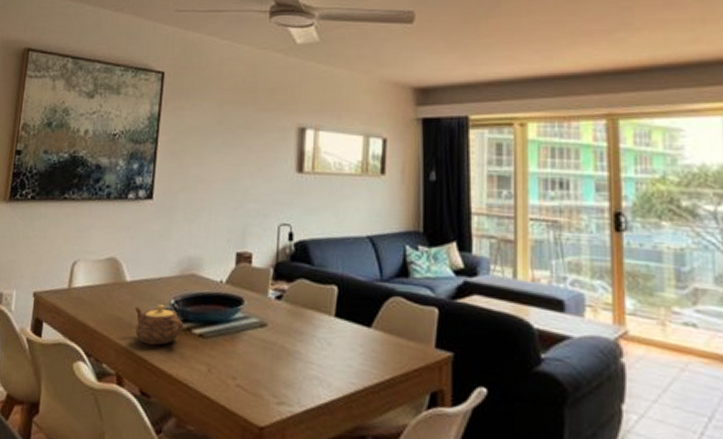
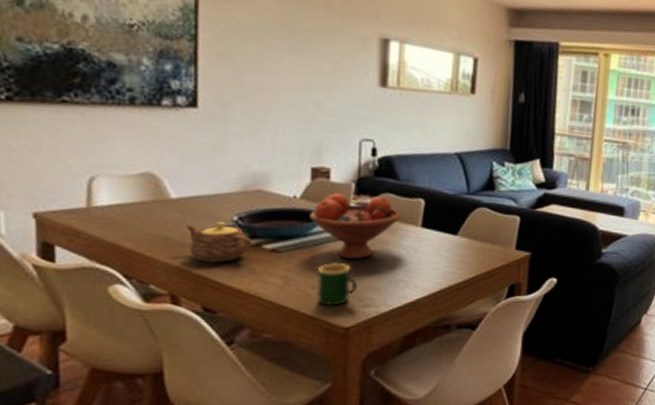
fruit bowl: none [232,278,315,350] -> present [309,193,401,260]
mug: none [236,351,274,401] -> present [318,262,358,306]

